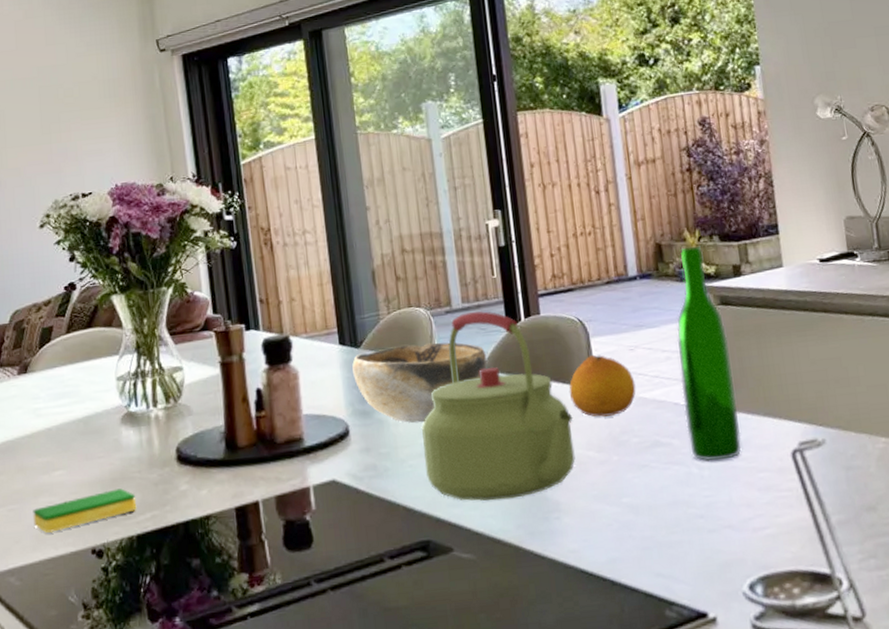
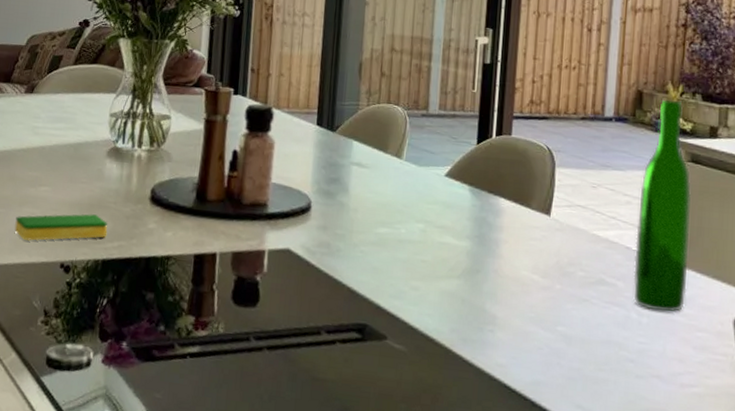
decorative bowl: present [352,342,487,424] -> none [324,137,452,214]
kettle: present [422,310,575,501] -> none [375,119,525,304]
fruit: present [569,354,636,417] -> none [525,184,592,246]

